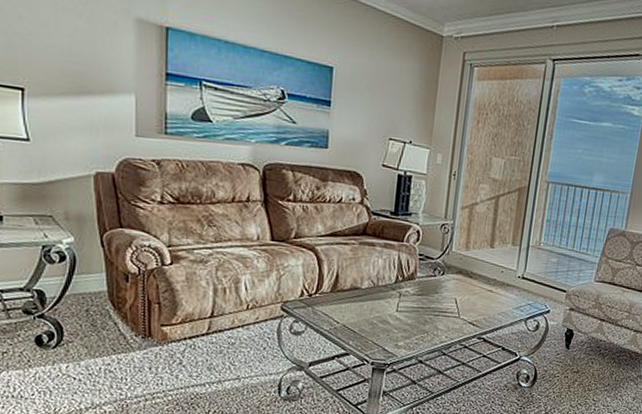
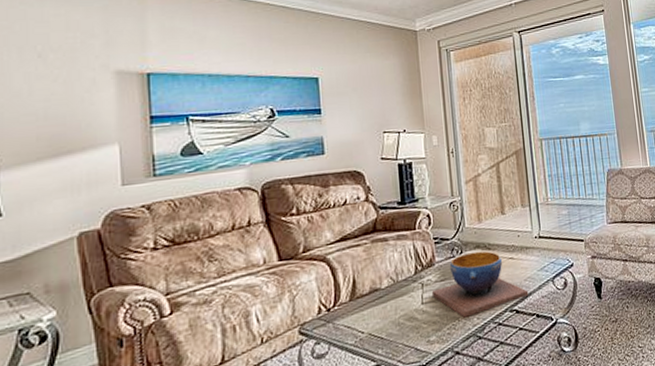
decorative bowl: none [407,275,500,333] -> present [431,251,529,318]

